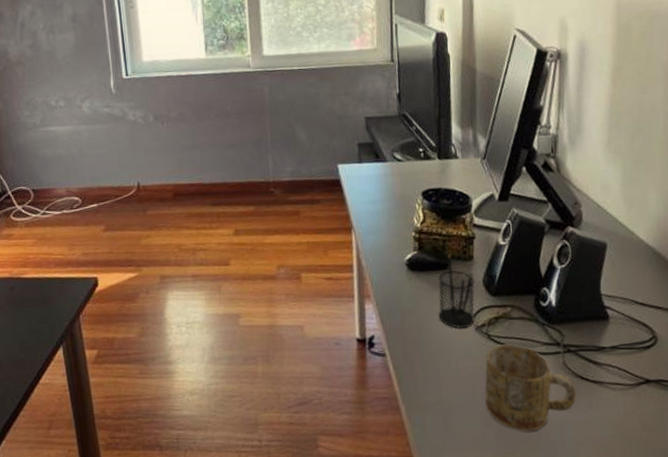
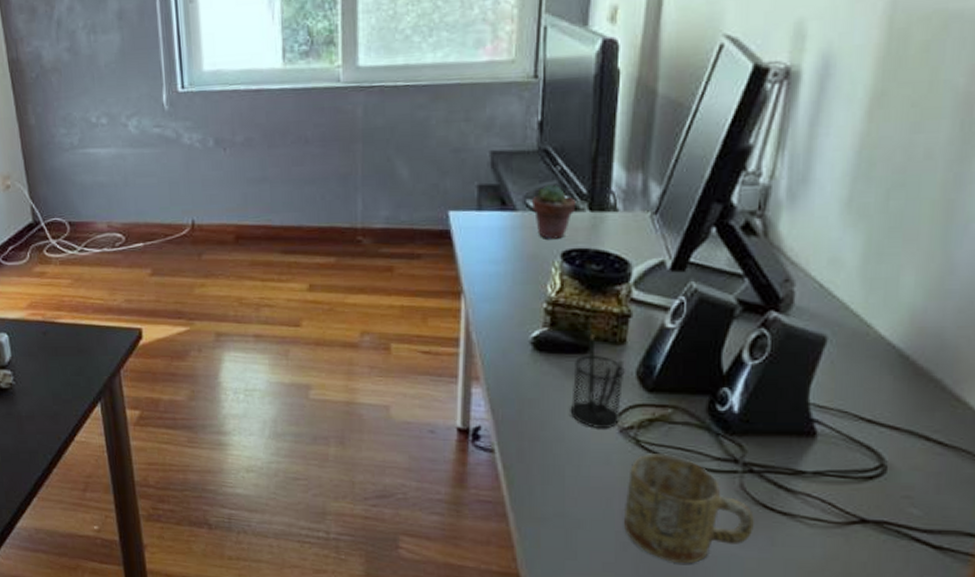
potted succulent: none [397,140,429,183] -> present [531,184,577,239]

